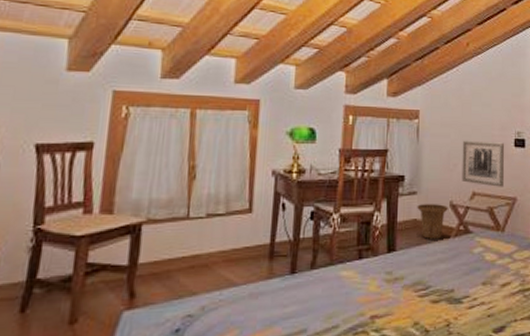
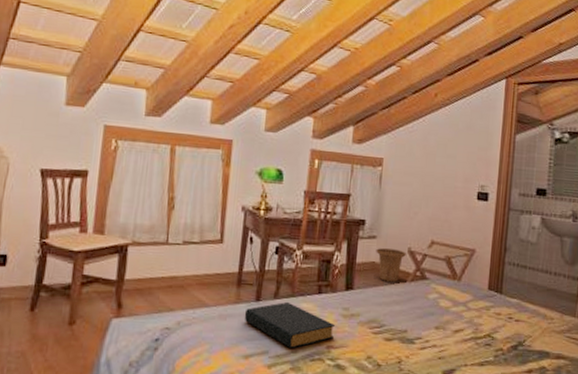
hardback book: none [278,271,379,324] -> present [244,301,336,349]
wall art: present [462,140,505,187] -> none [421,190,467,238]

